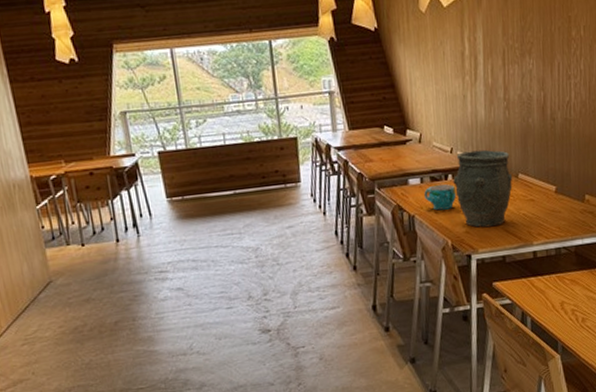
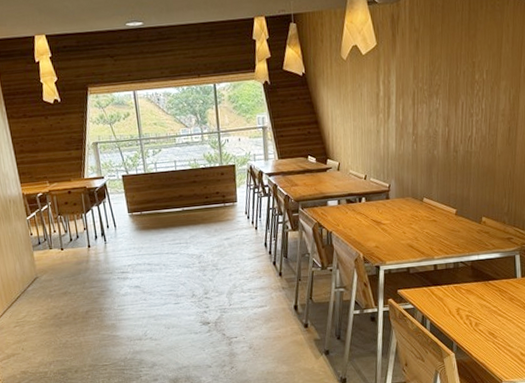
cup: present [424,184,457,211] -> none [341,205,369,228]
vase: present [453,149,513,228] -> none [366,177,419,244]

